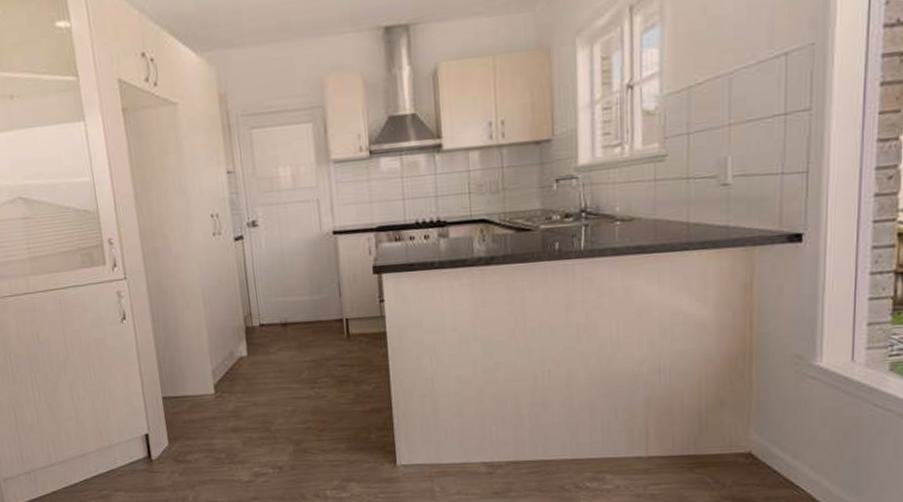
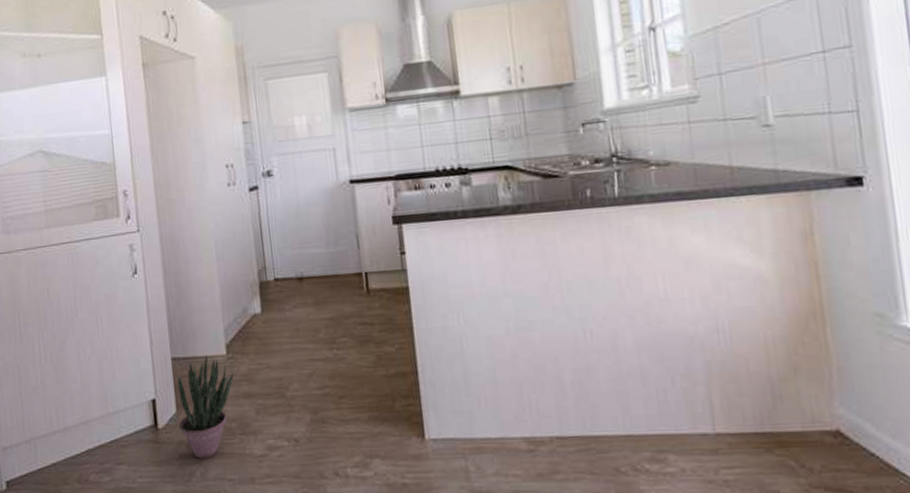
potted plant: none [168,394,222,485] -> present [177,355,234,459]

